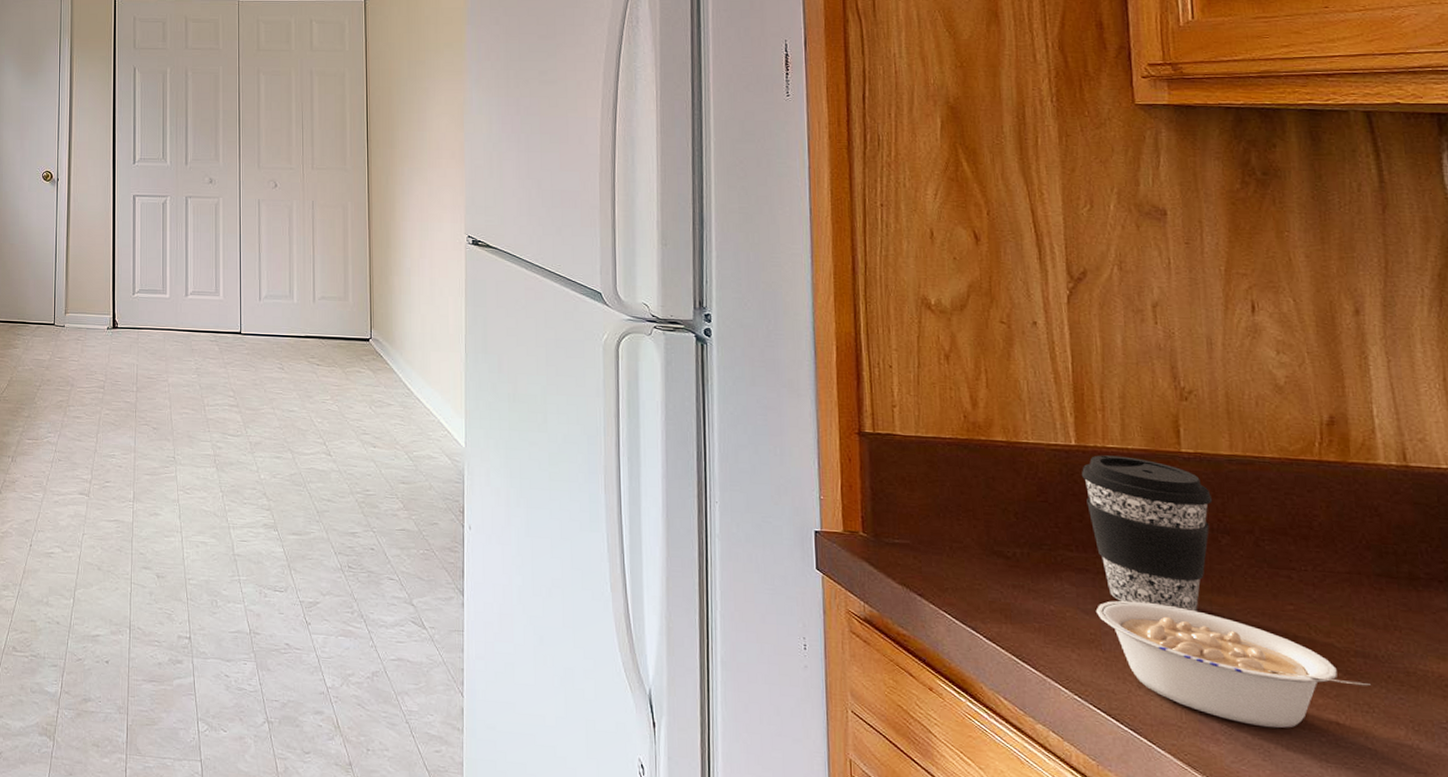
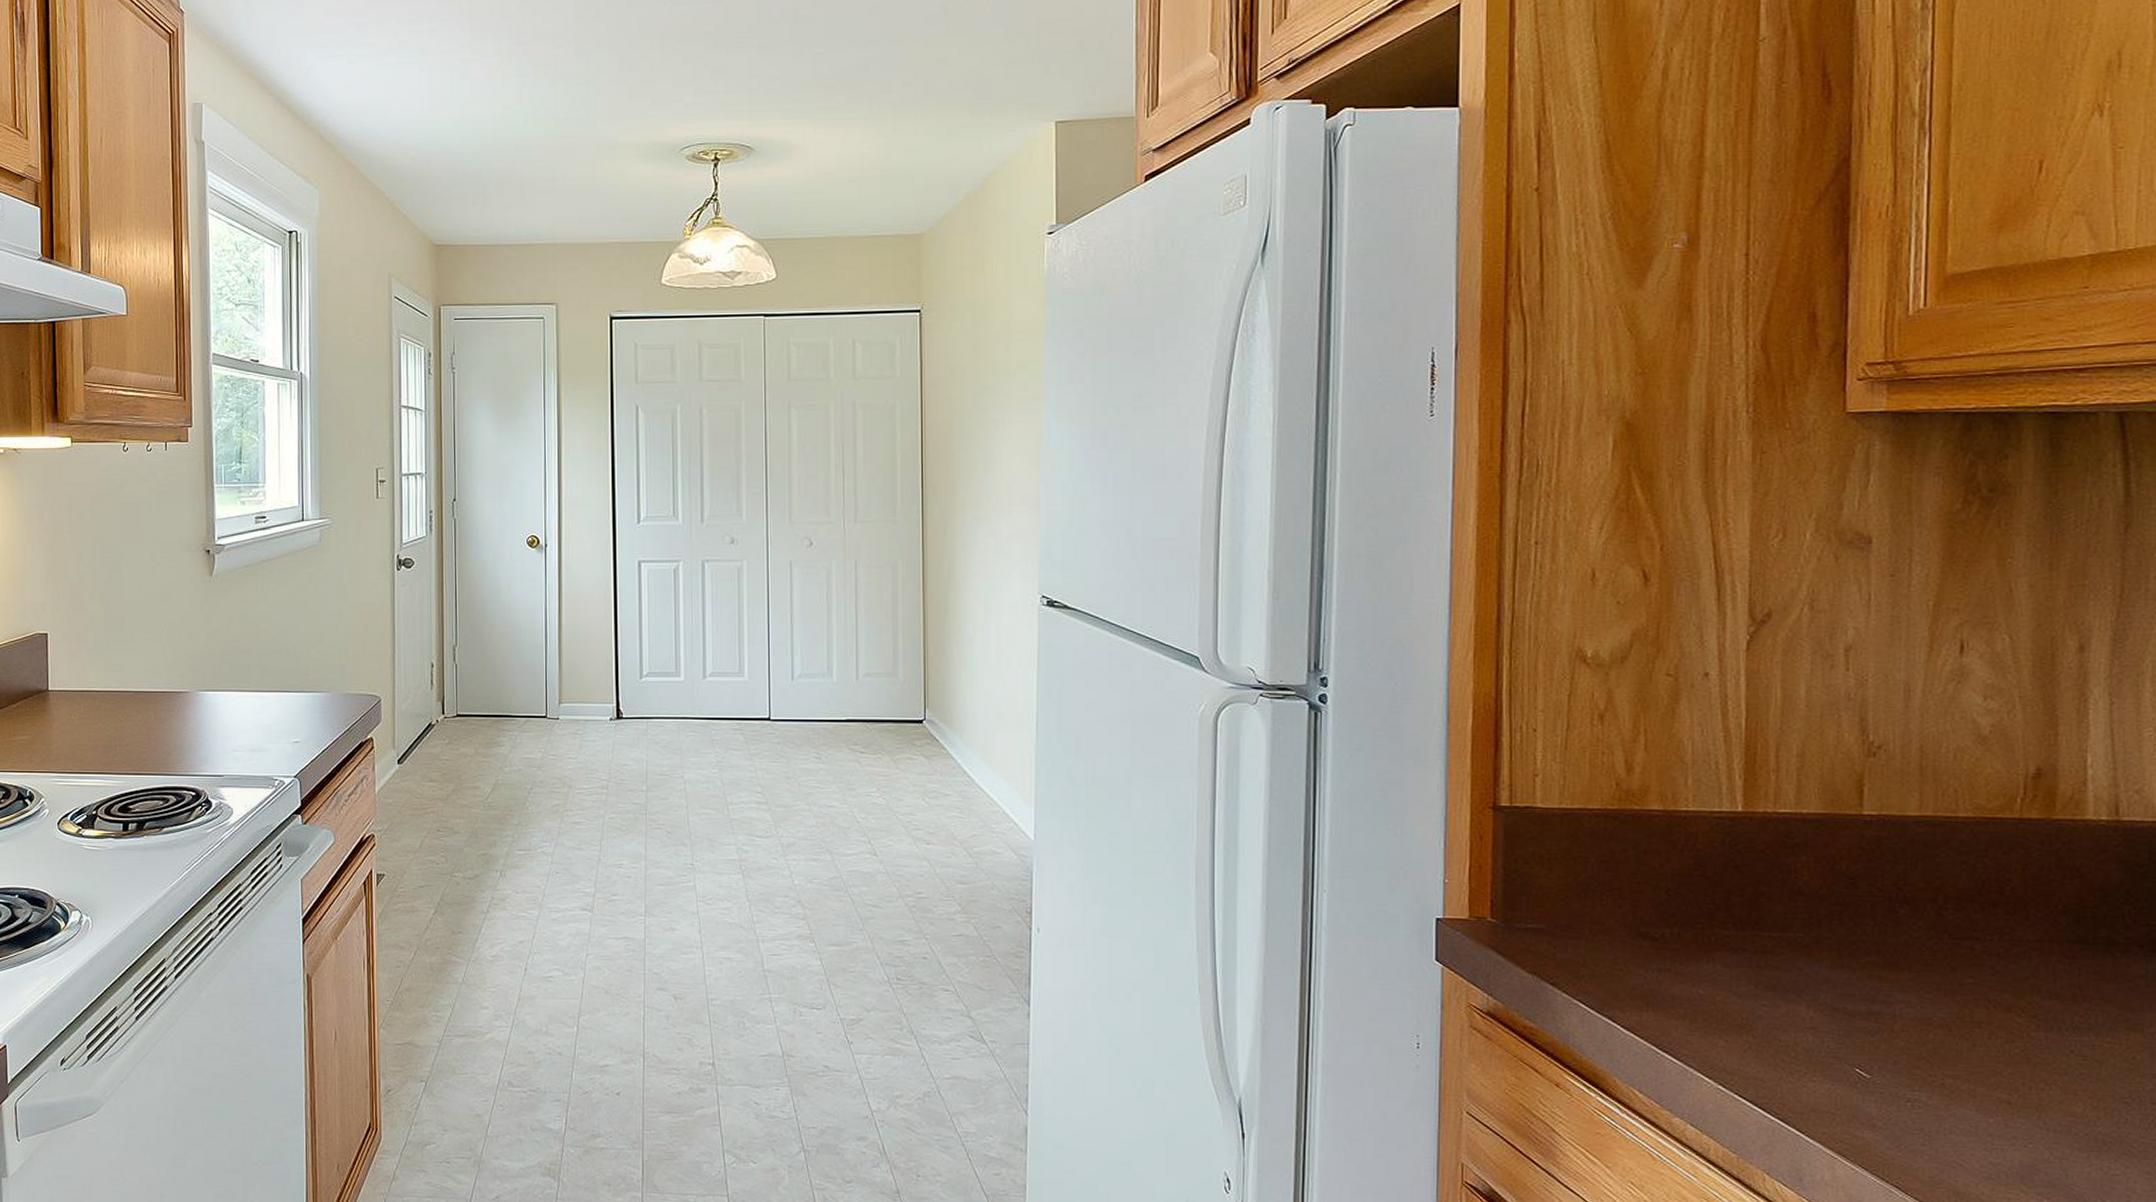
coffee cup: present [1082,455,1213,612] -> none [1747,821,1894,990]
legume: present [1095,600,1371,728] -> none [1750,981,2050,1111]

